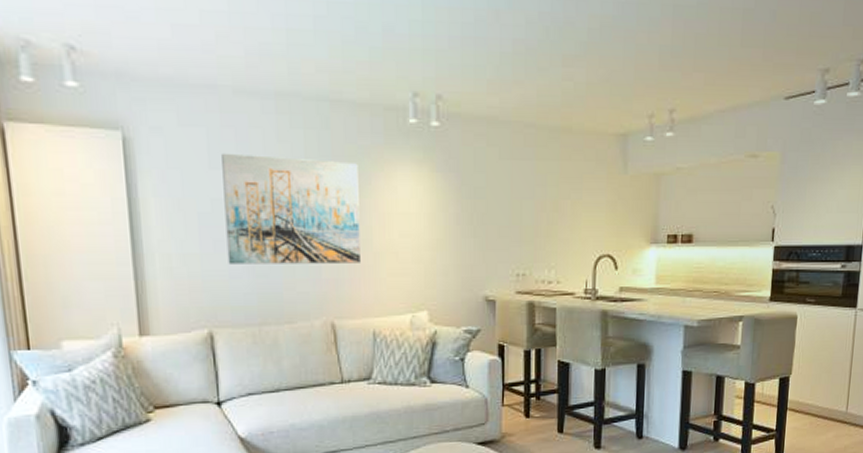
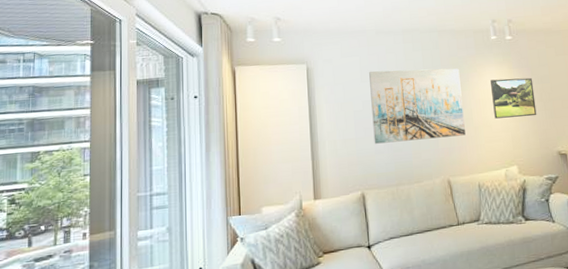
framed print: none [402,186,463,245] -> present [490,77,537,119]

